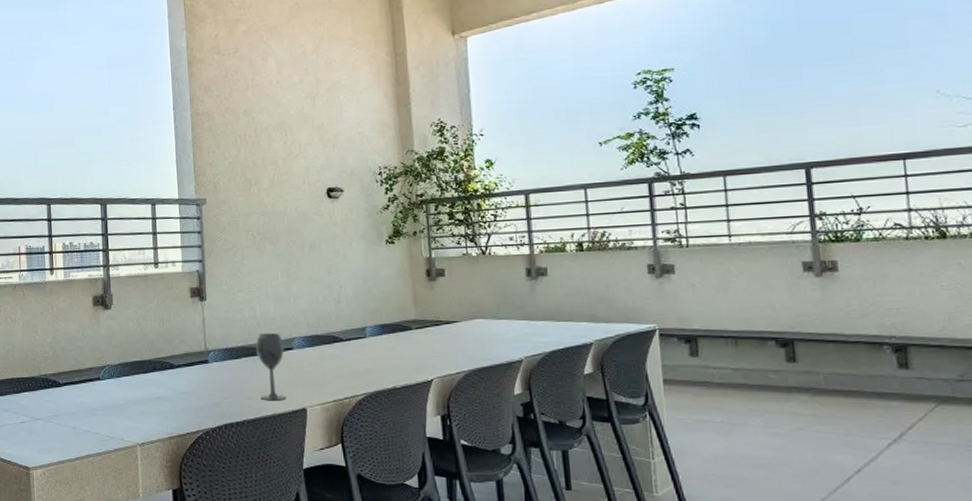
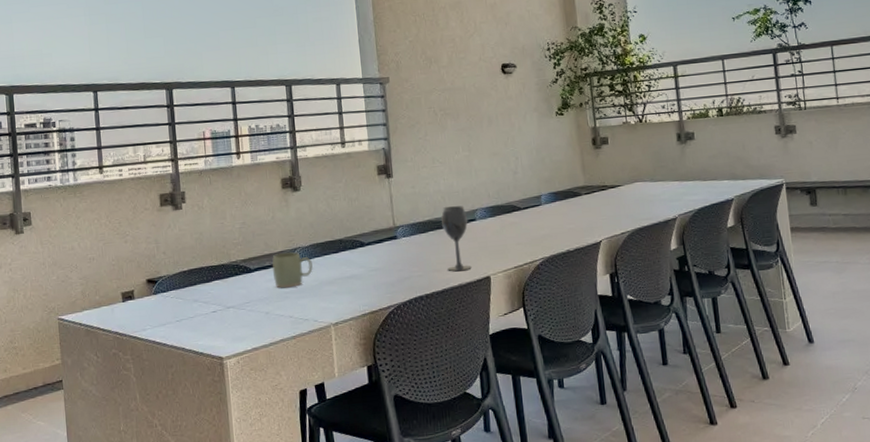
mug: none [80,369,122,405] -> present [272,251,314,288]

